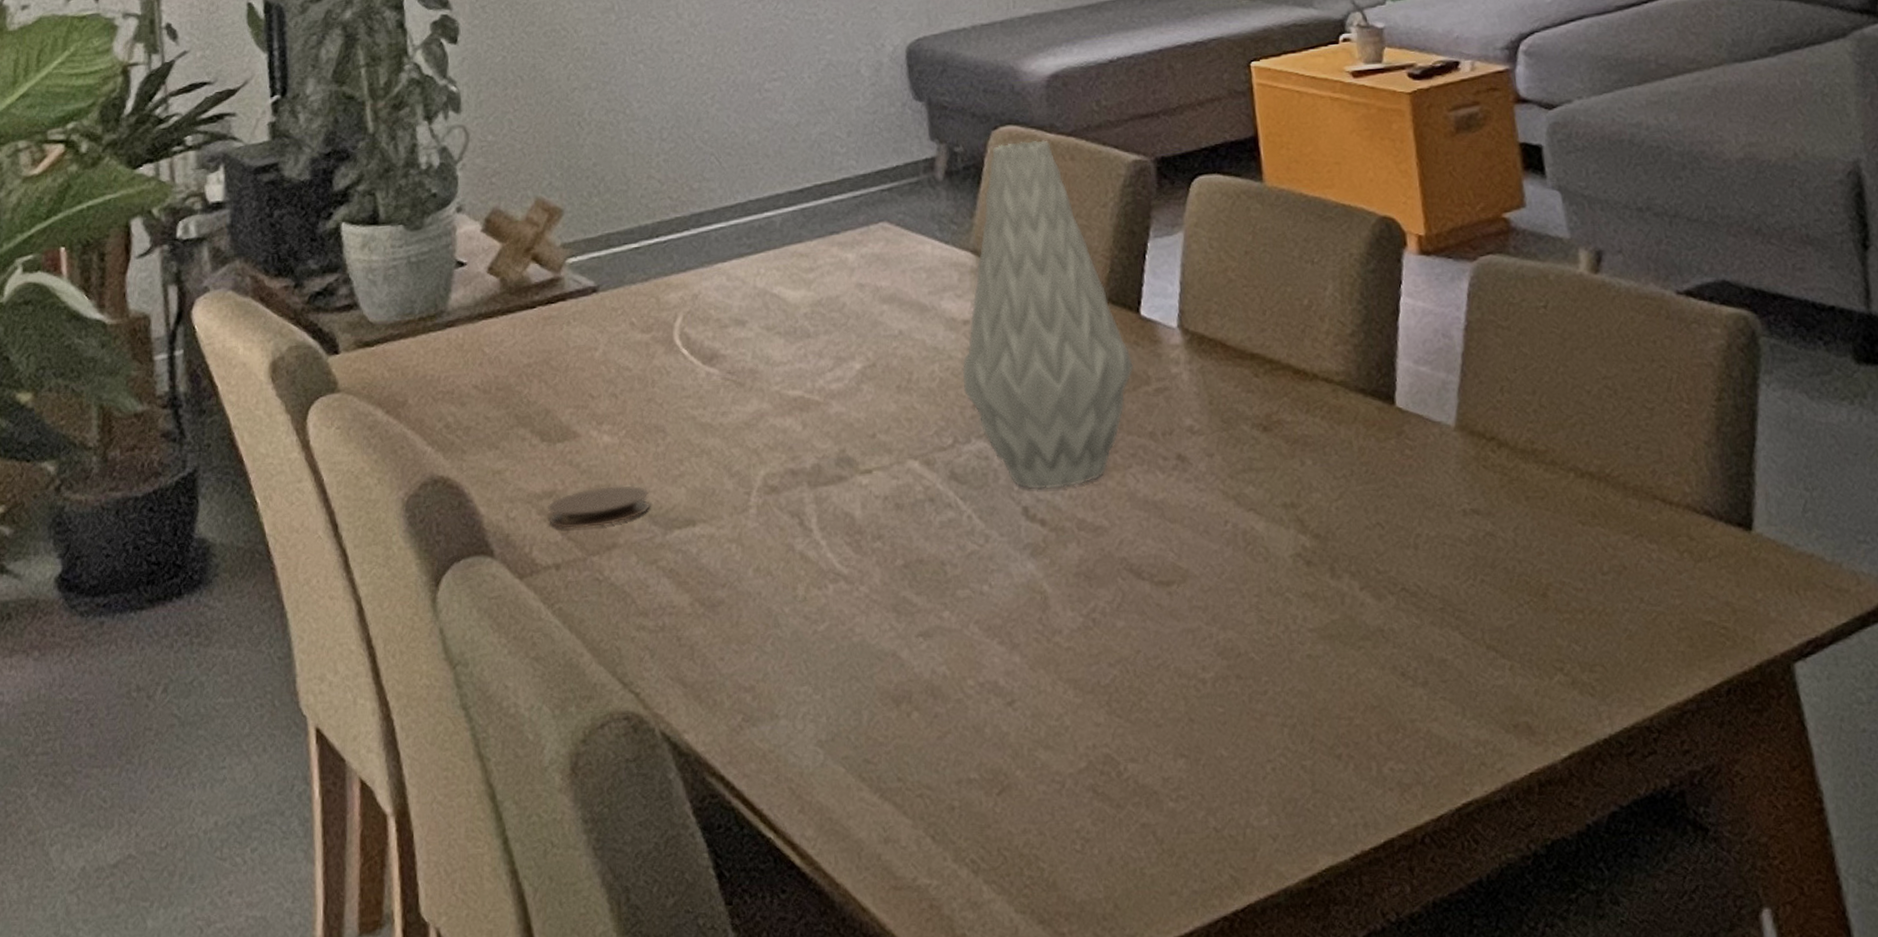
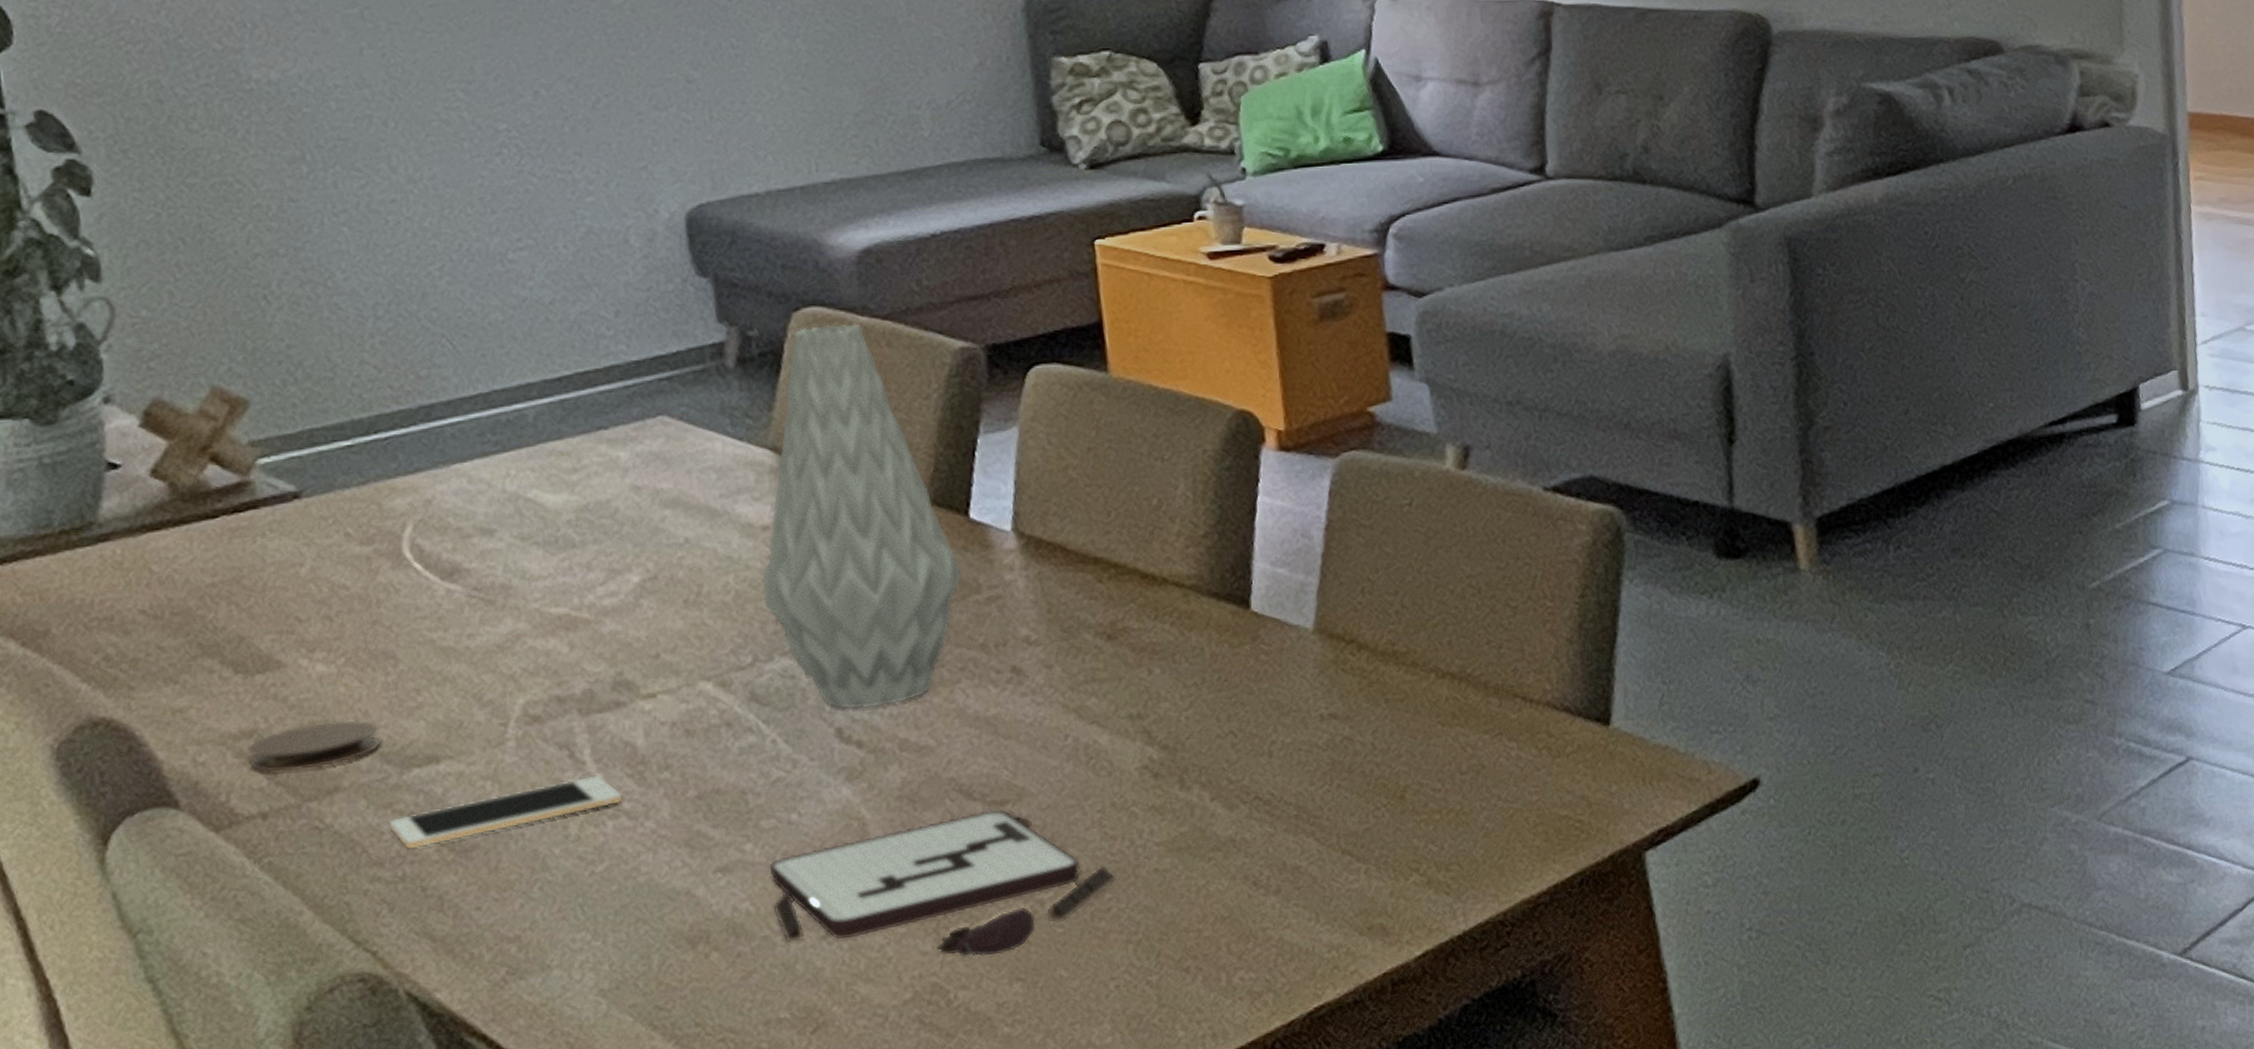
cell phone: none [654,542,842,602] -> present [389,775,623,849]
board game: none [963,589,1273,734] -> present [769,809,1117,960]

